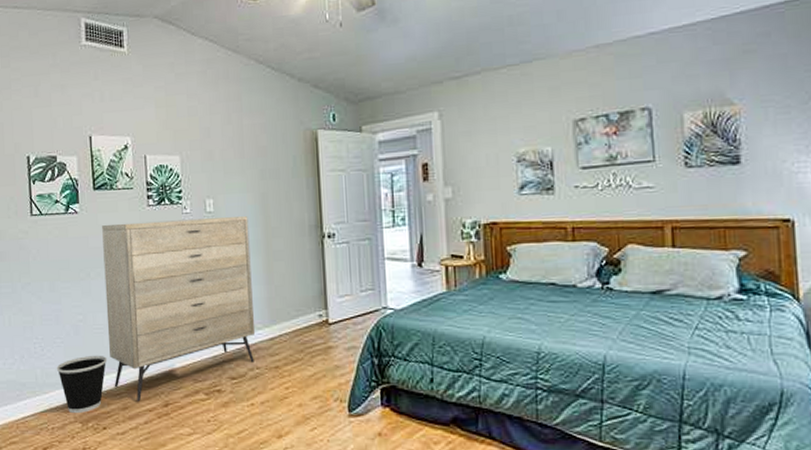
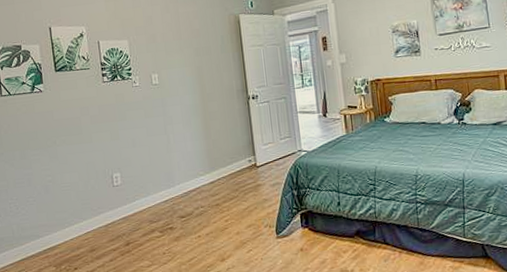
wastebasket: present [56,355,108,414] -> none [30,208,75,260]
dresser: present [102,216,256,402] -> none [64,86,199,244]

